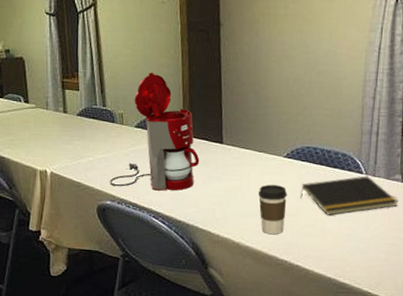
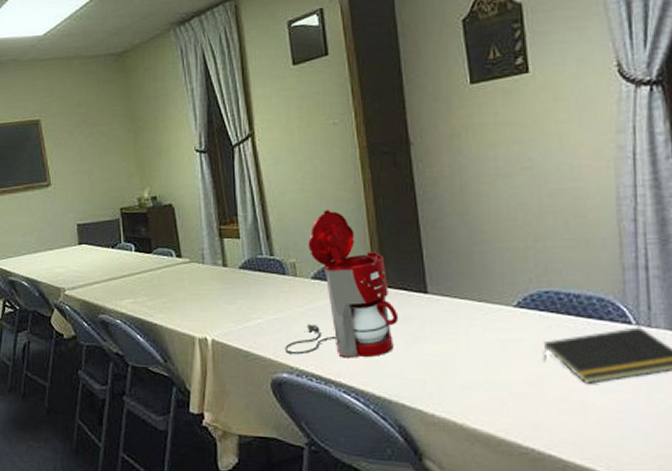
coffee cup: present [258,185,287,235] -> none [482,345,525,413]

